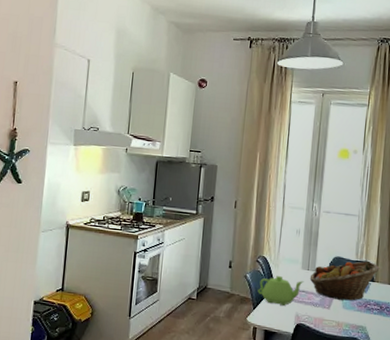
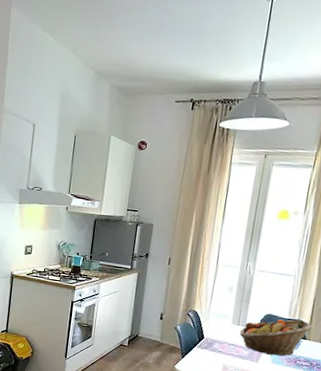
teapot: present [257,276,304,305] -> none [187,329,234,357]

